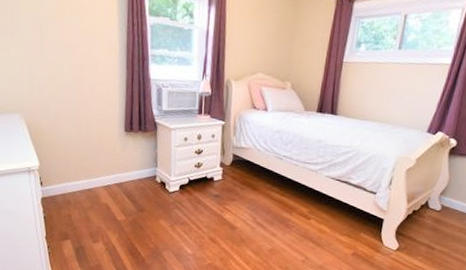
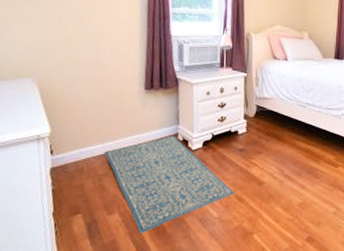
rug: none [89,177,209,262] -> present [104,135,235,234]

